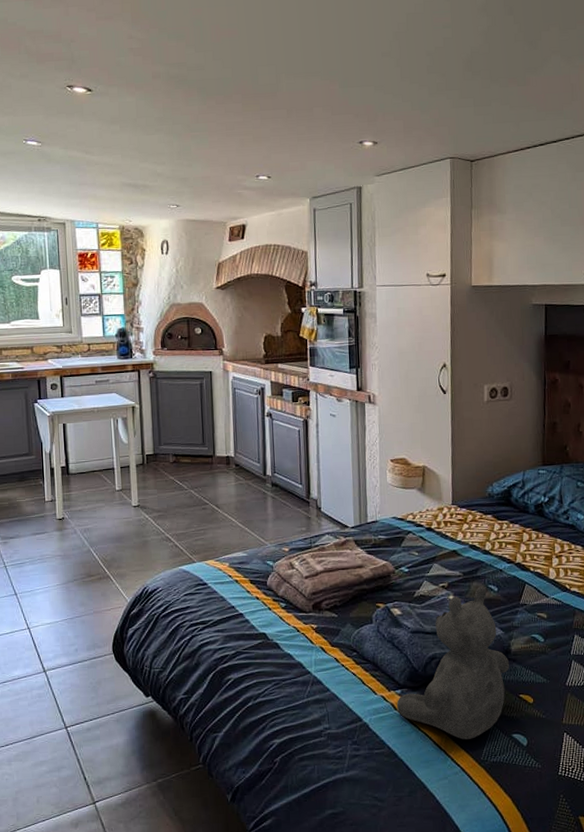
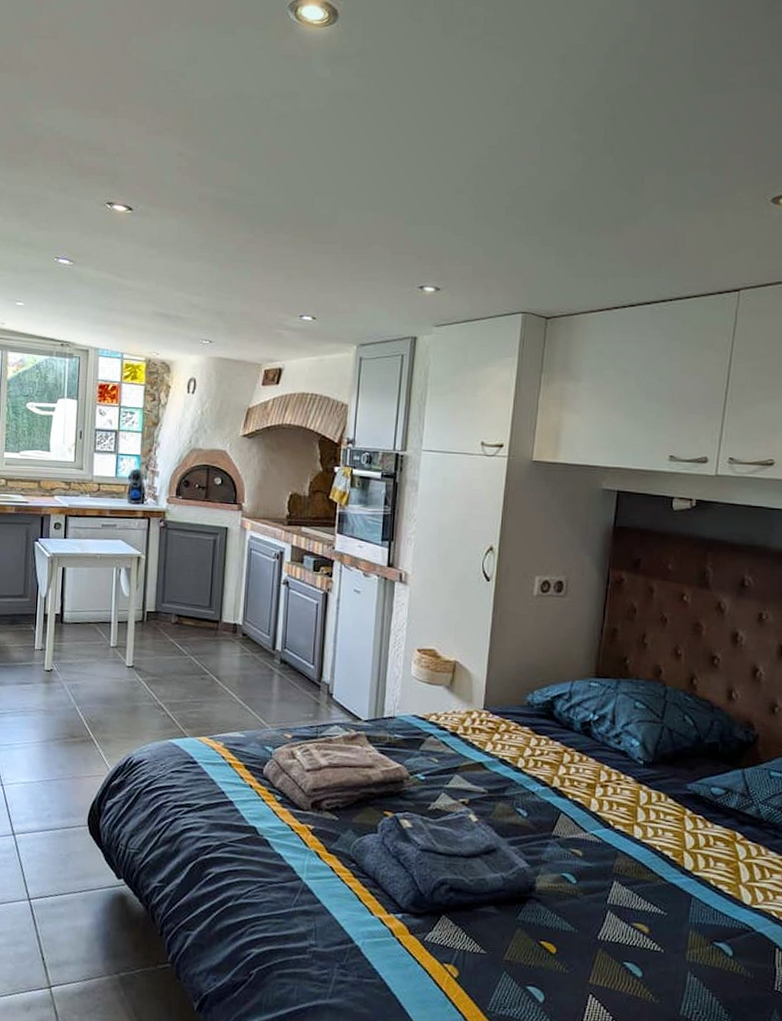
teddy bear: present [397,586,510,740] -> none [395,808,533,984]

